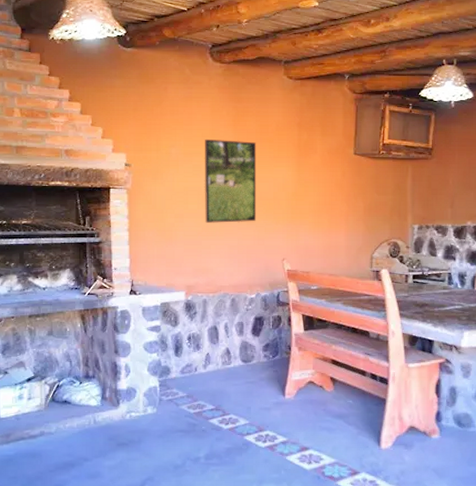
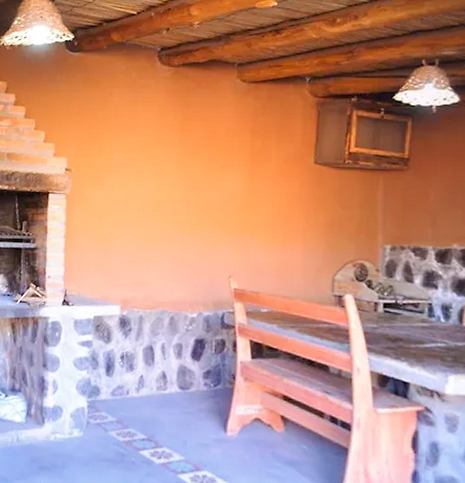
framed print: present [204,140,257,223] -> none [145,145,204,234]

